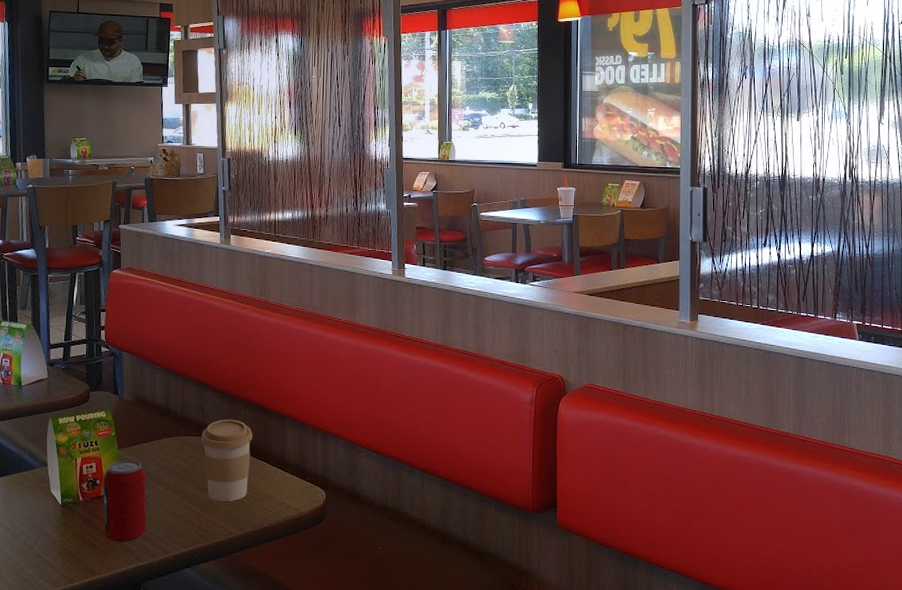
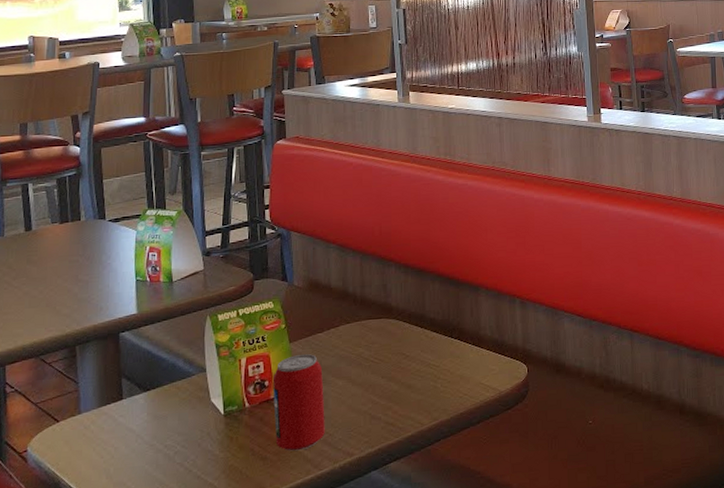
coffee cup: present [201,419,253,502] -> none [385,295,444,390]

